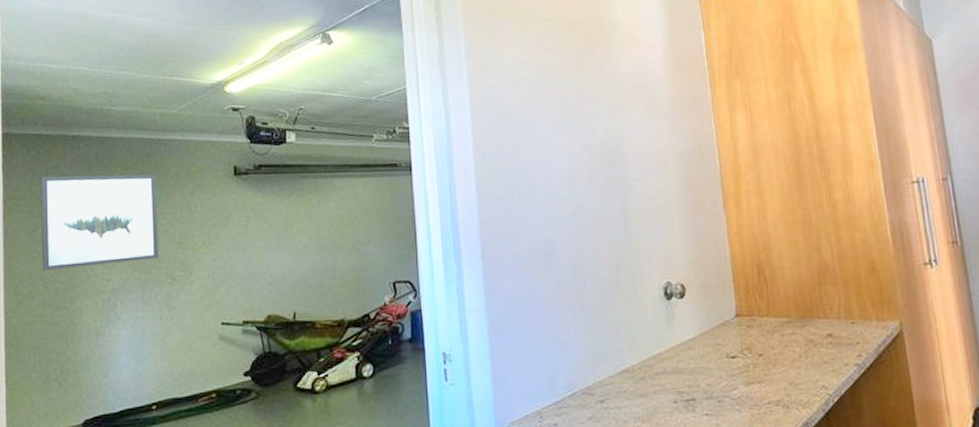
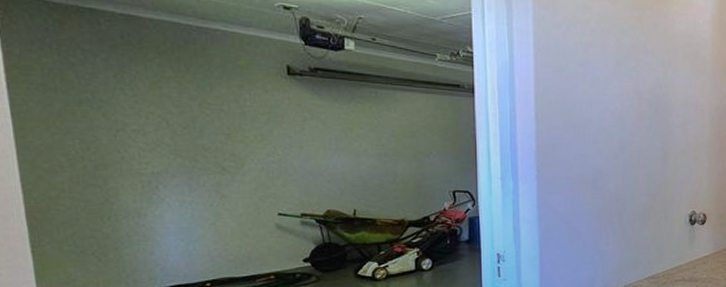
wall art: present [40,174,159,272] -> none [51,48,205,148]

